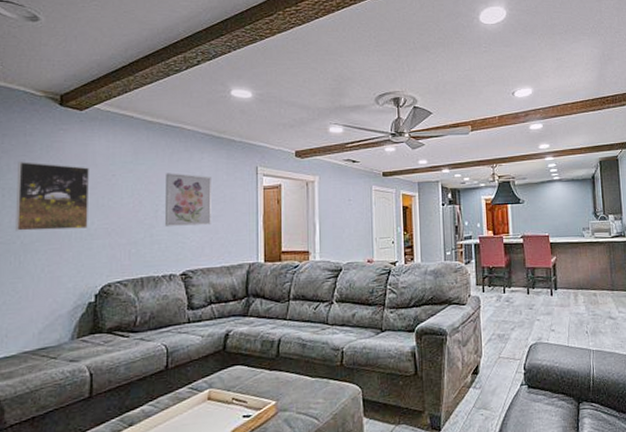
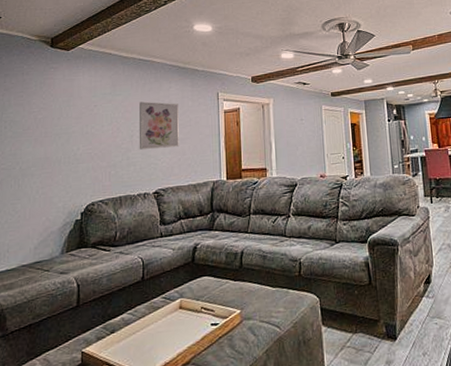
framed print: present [16,162,89,231] -> none [15,97,75,158]

